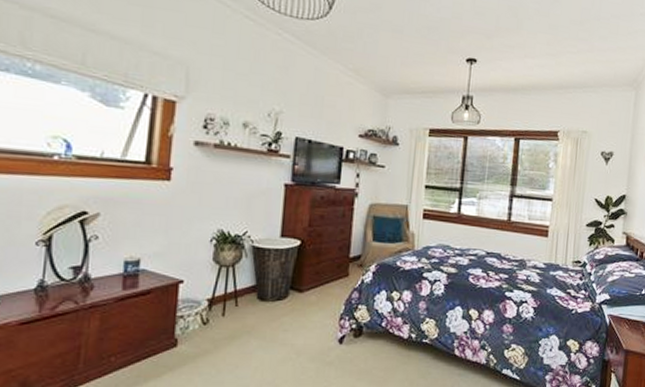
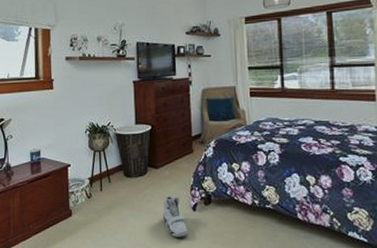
sneaker: none [301,325,330,374] -> present [163,195,188,237]

